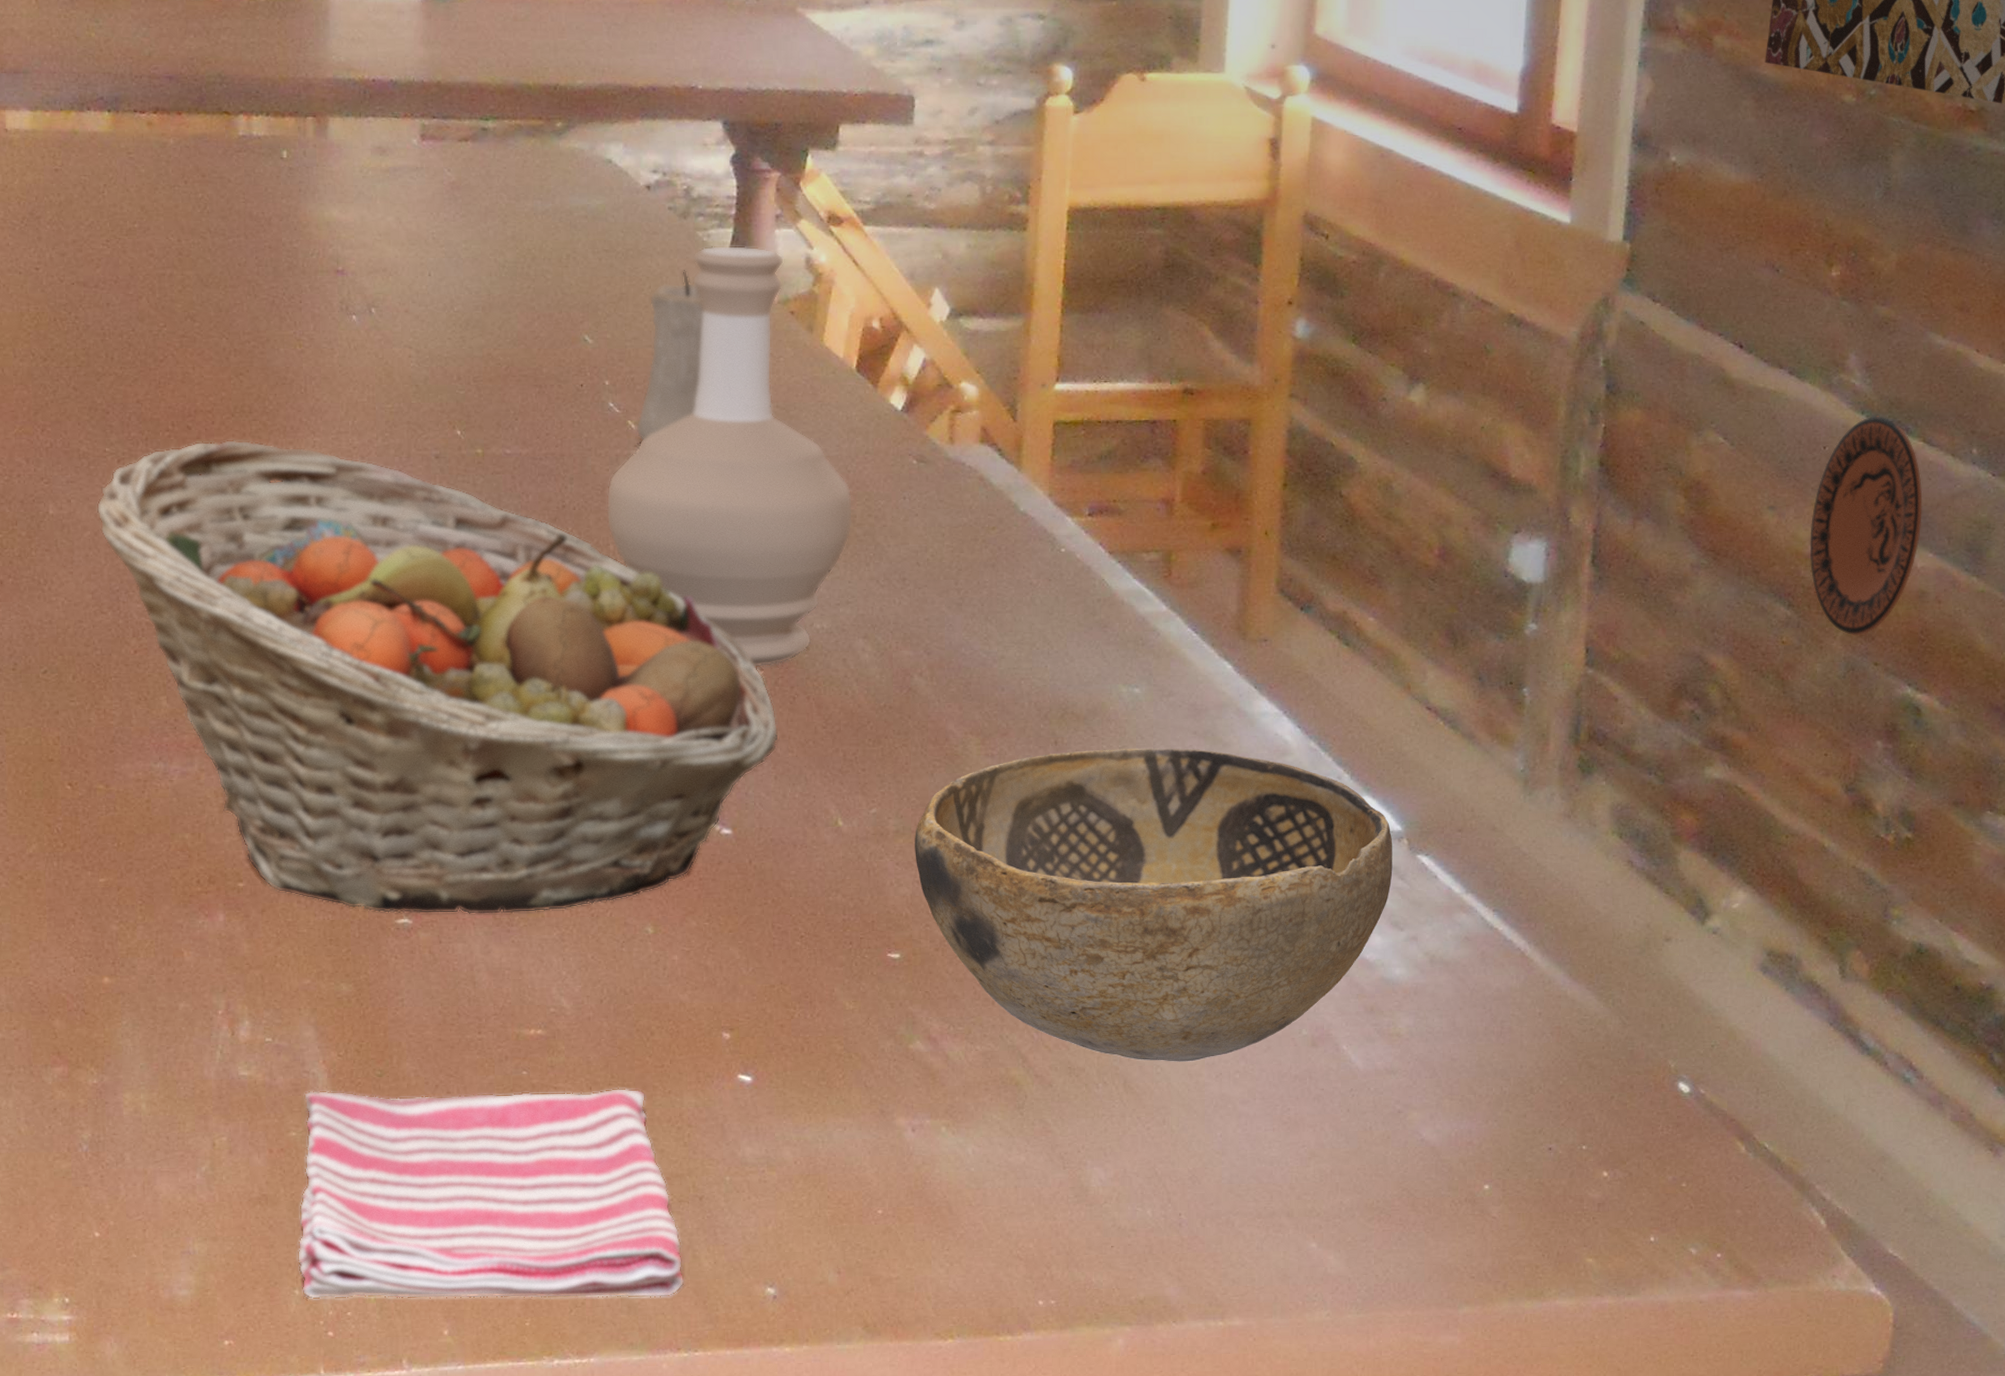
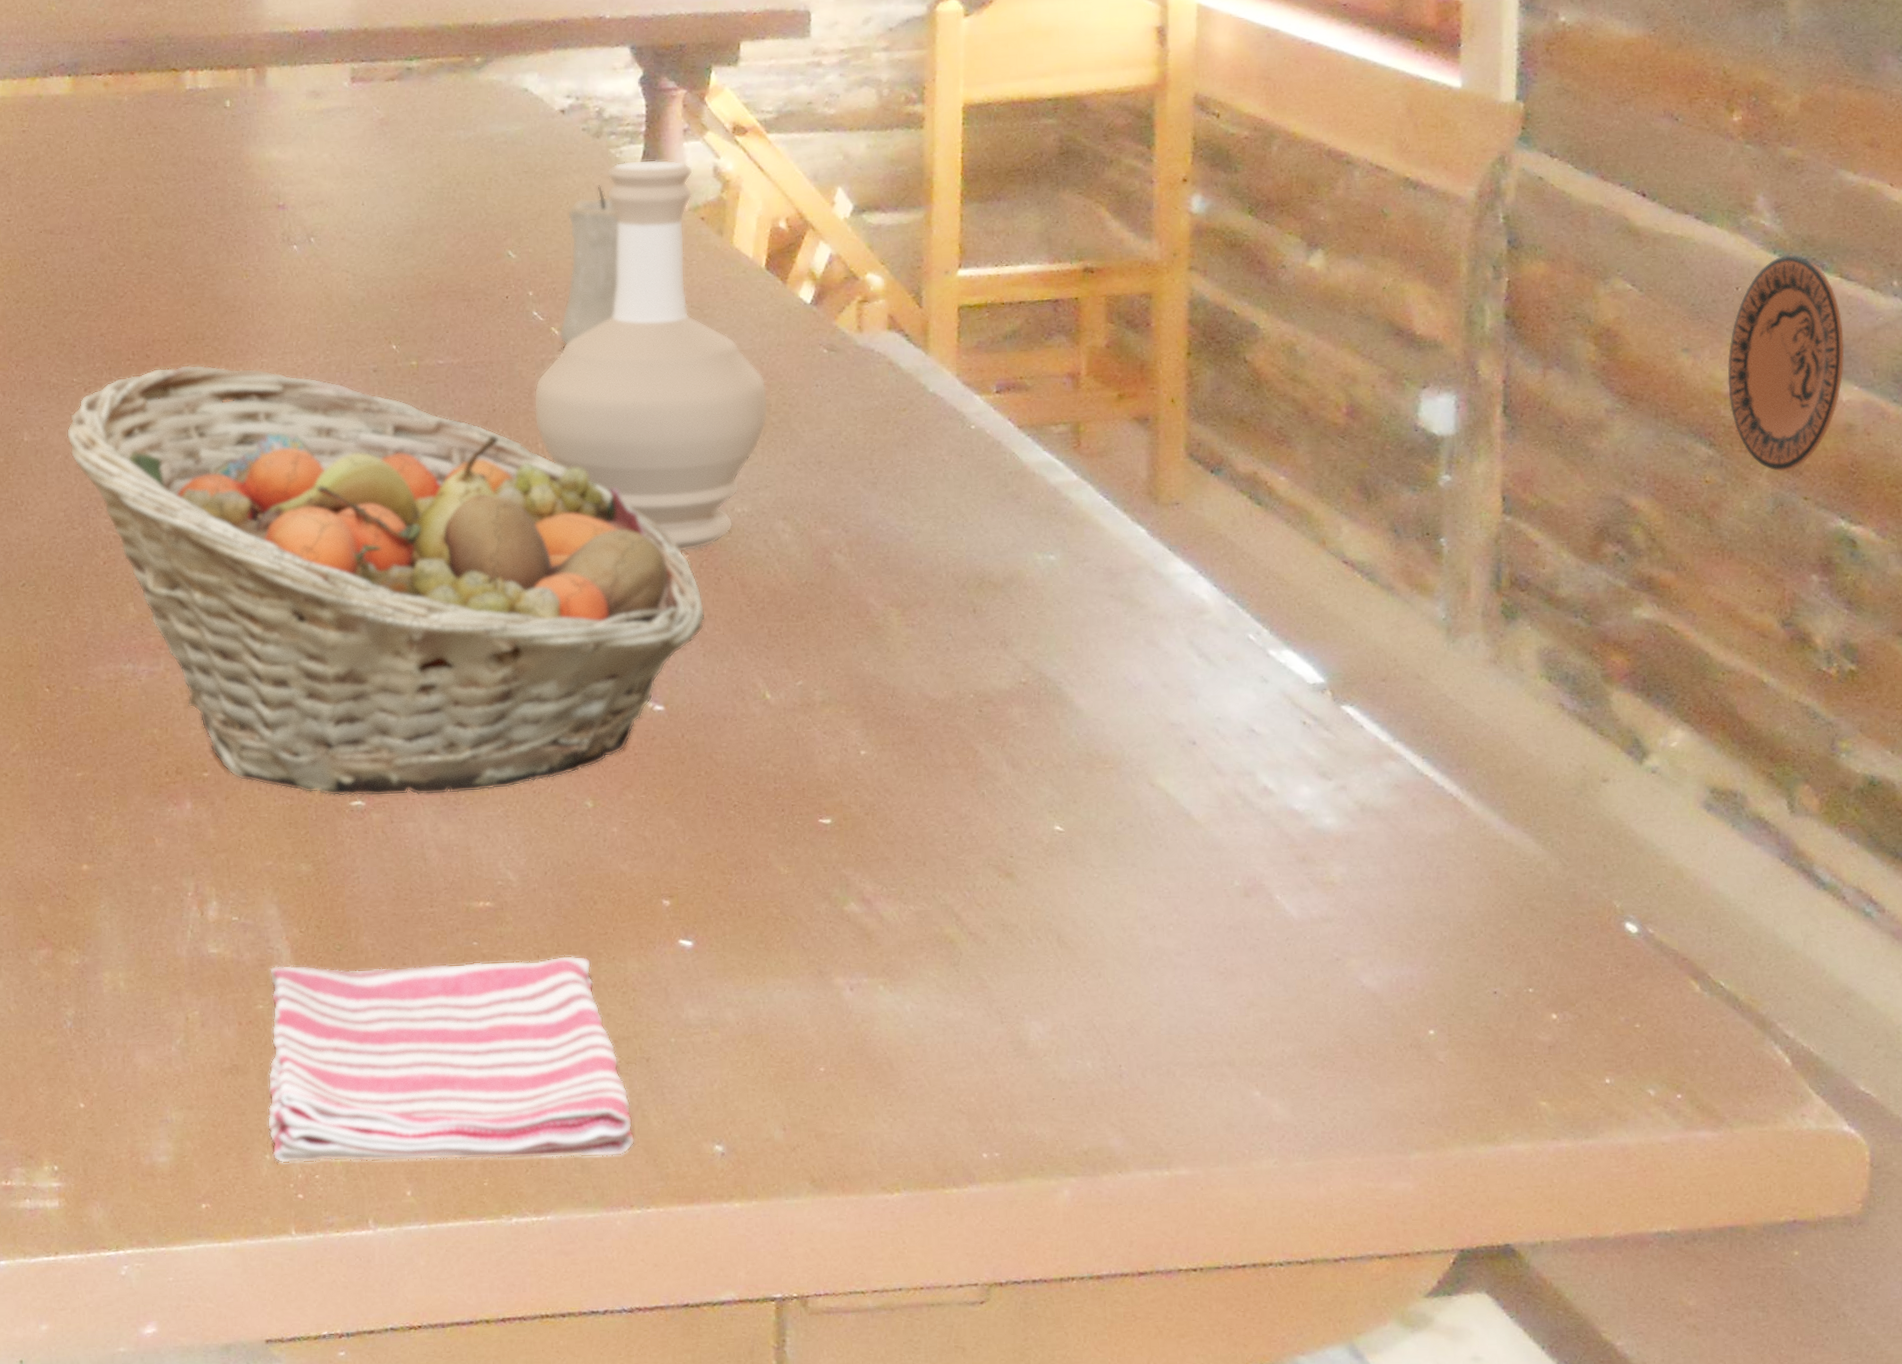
decorative bowl: present [915,748,1393,1062] -> none [840,611,1318,916]

